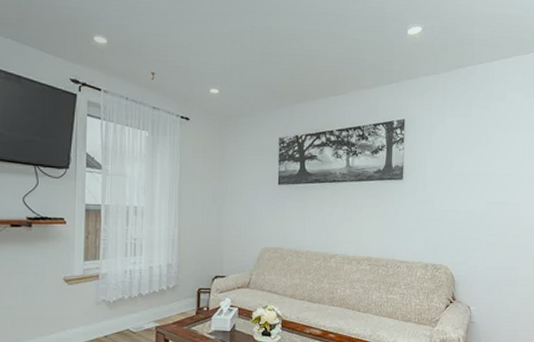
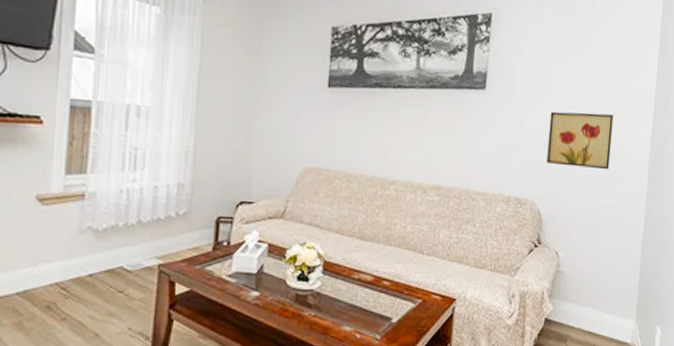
wall art: none [456,193,509,239] -> present [546,111,614,170]

